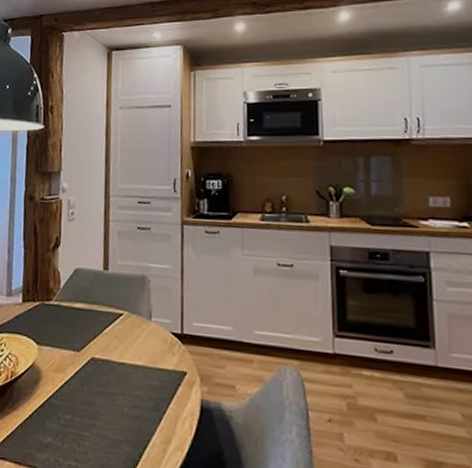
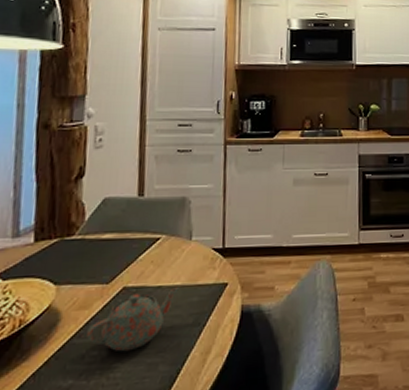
teapot: none [62,366,141,423] -> present [87,287,180,352]

